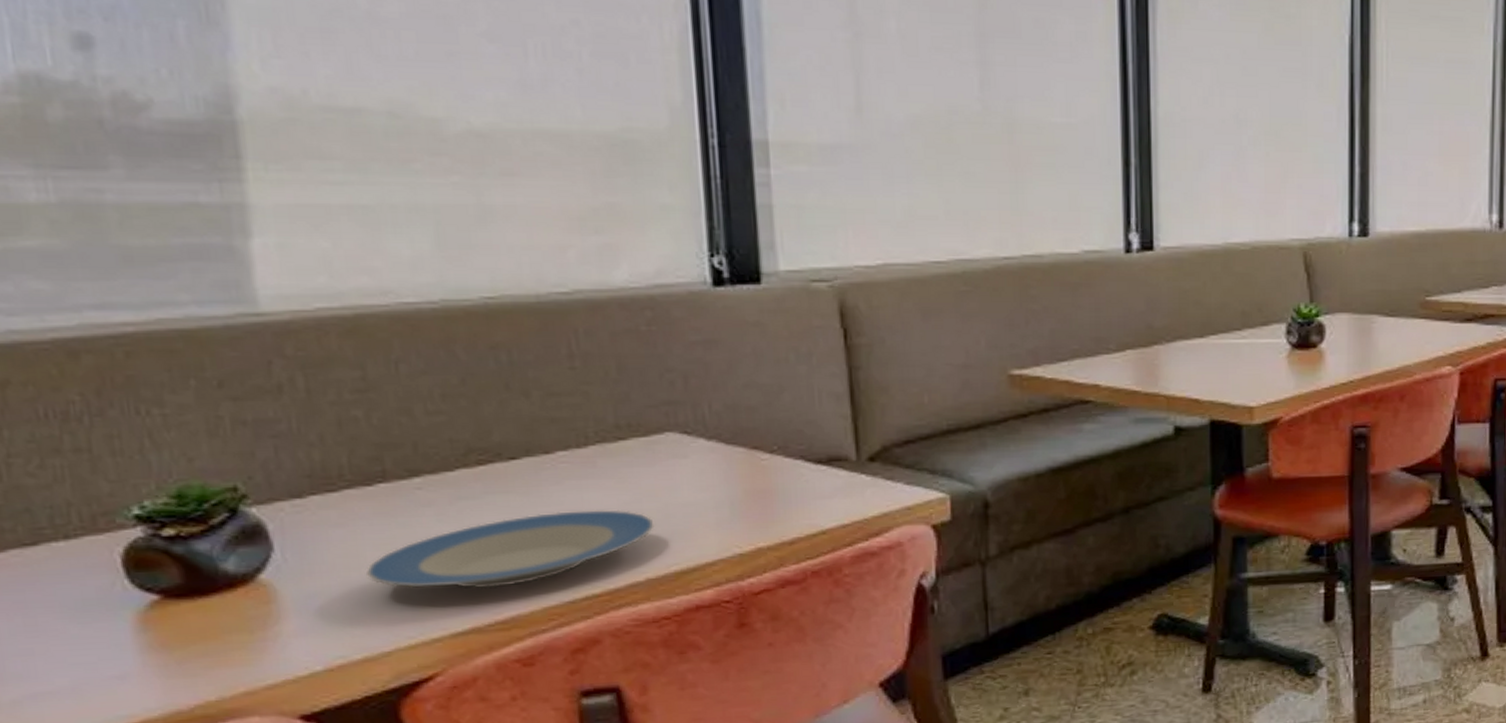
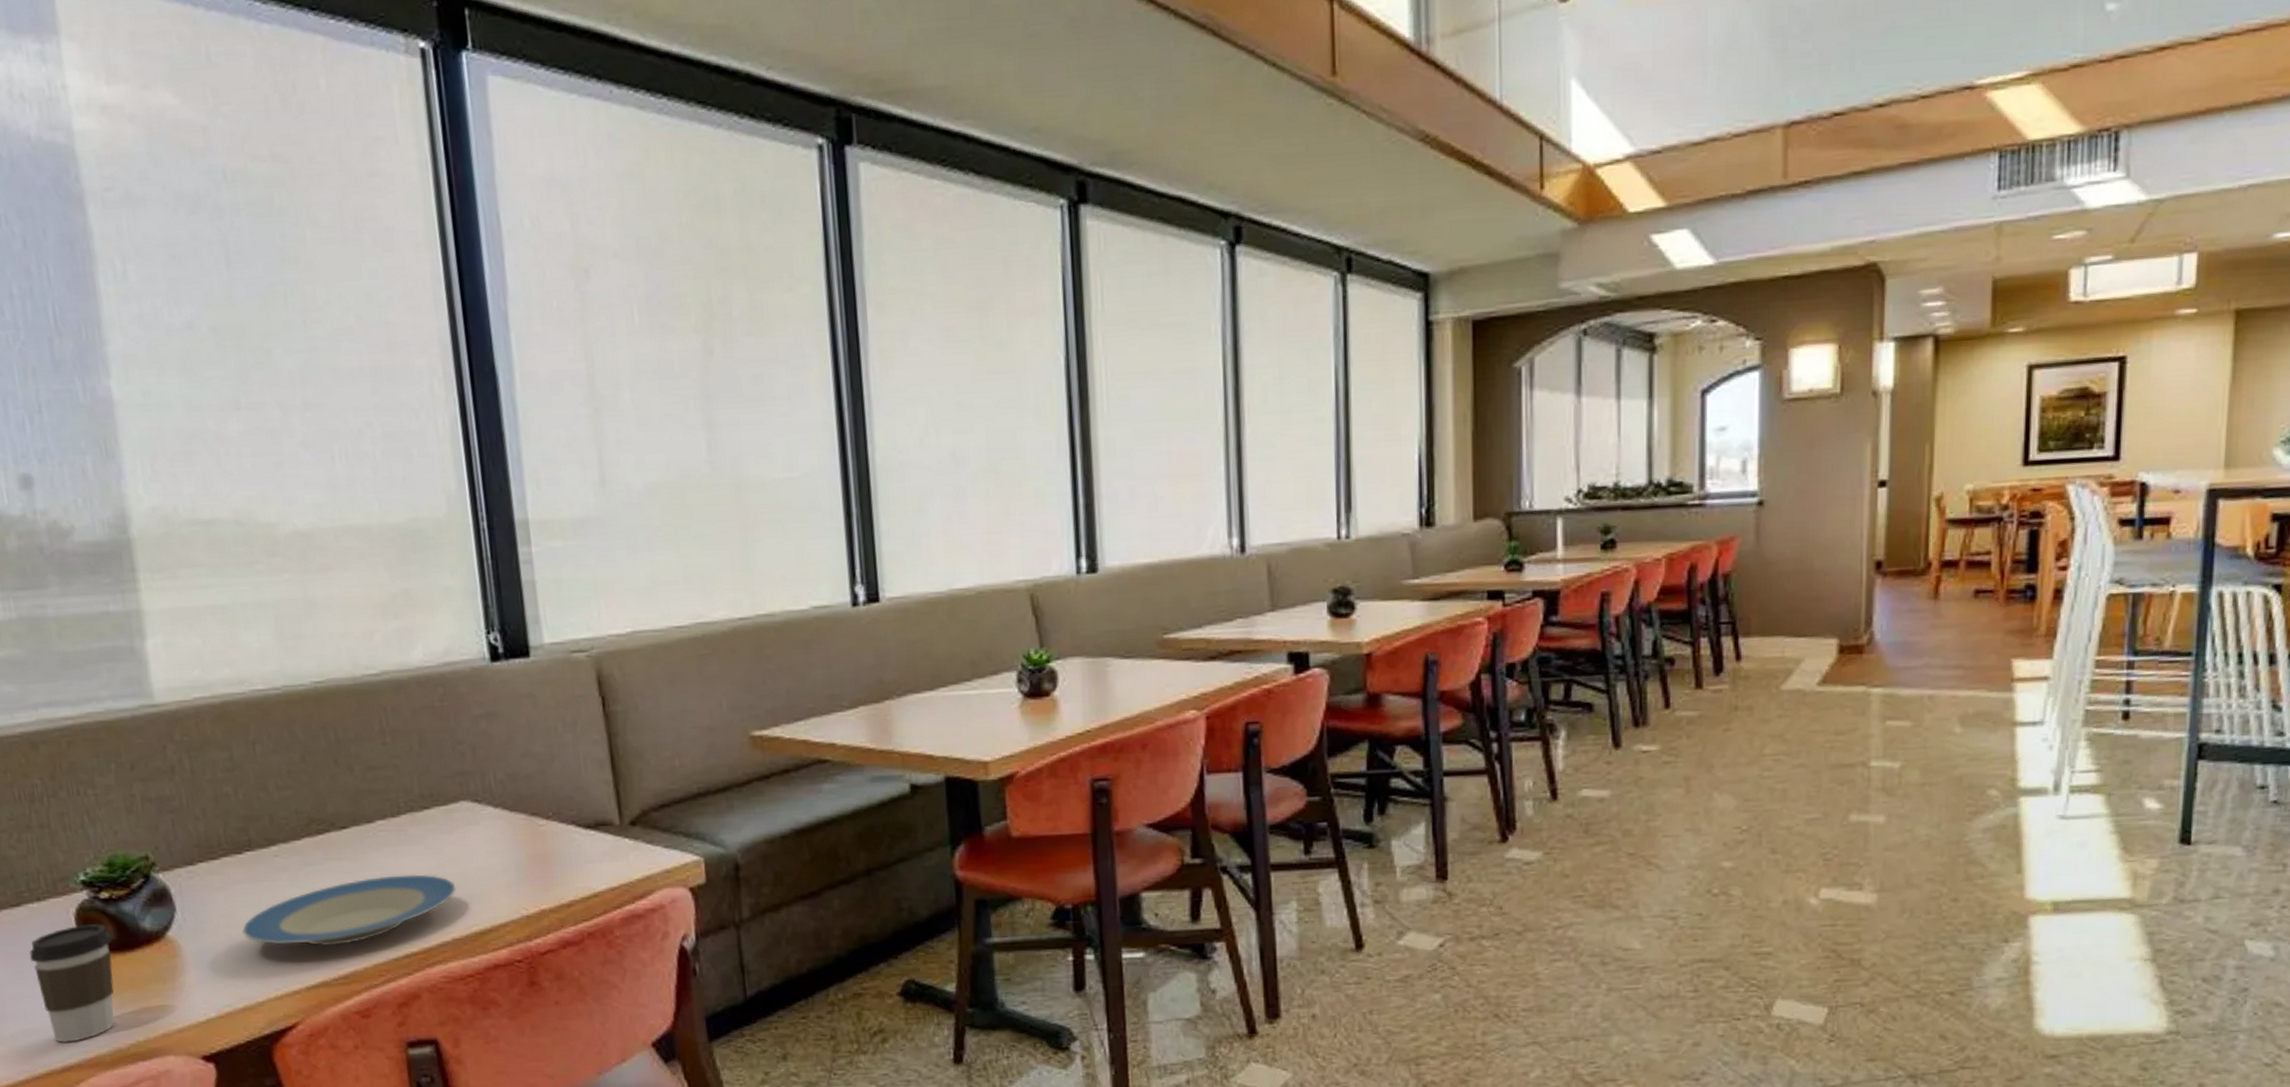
coffee cup: none [47,565,176,707] -> present [29,923,115,1043]

